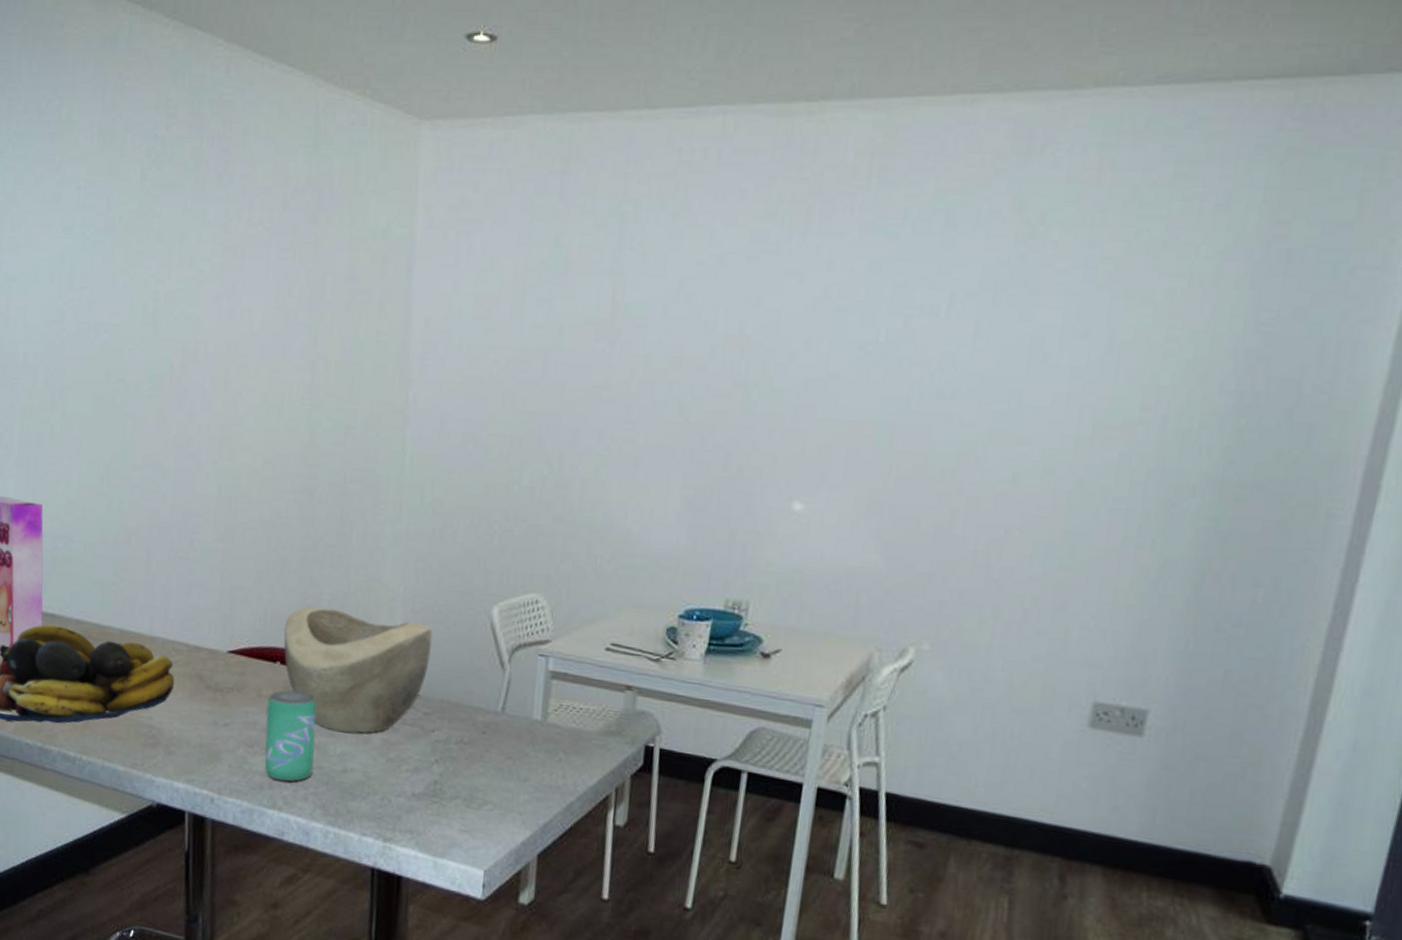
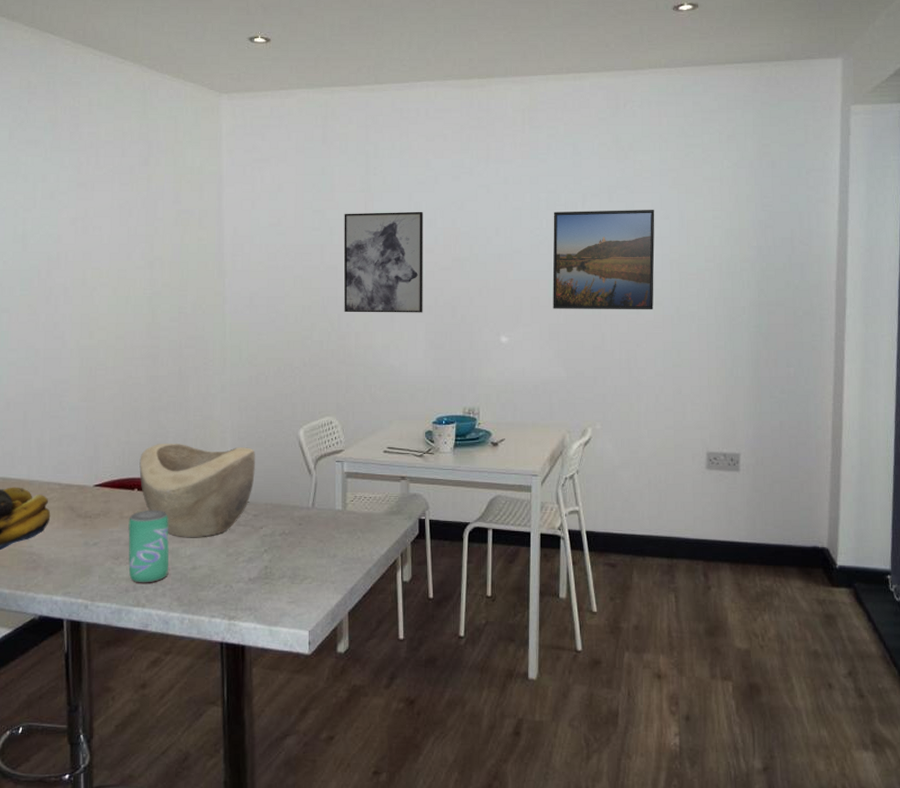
wall art: none [568,305,698,459] -> present [343,211,424,313]
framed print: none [879,317,1067,481] -> present [552,210,655,310]

